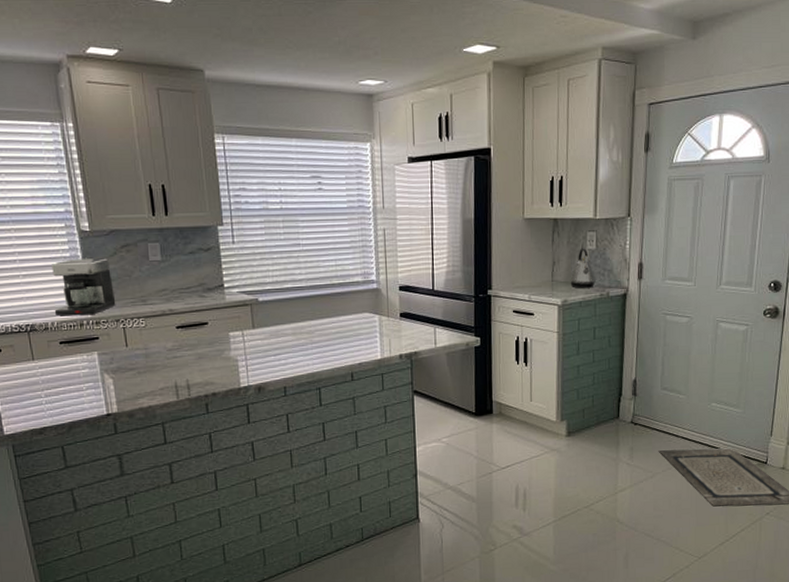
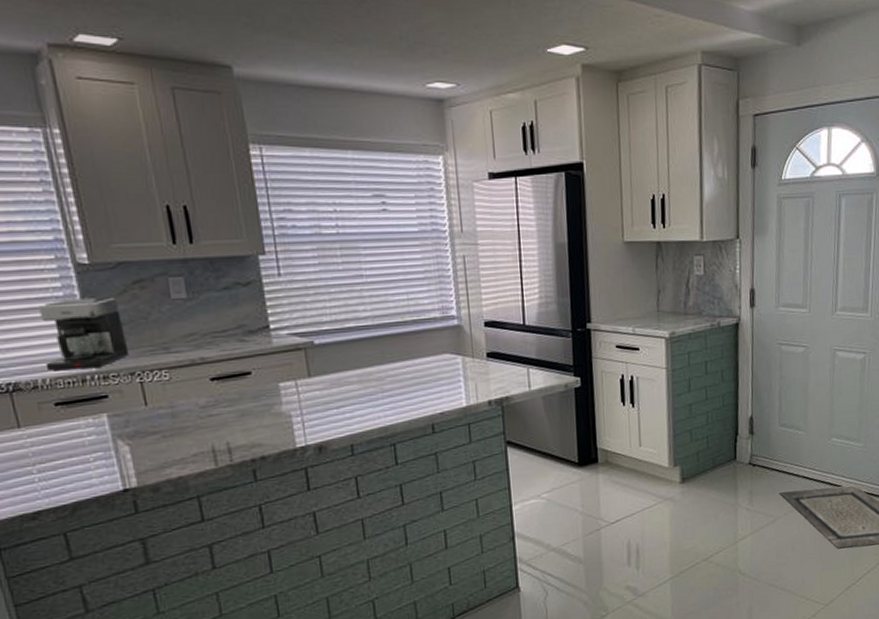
kettle: present [570,248,596,288] -> none [677,274,705,319]

